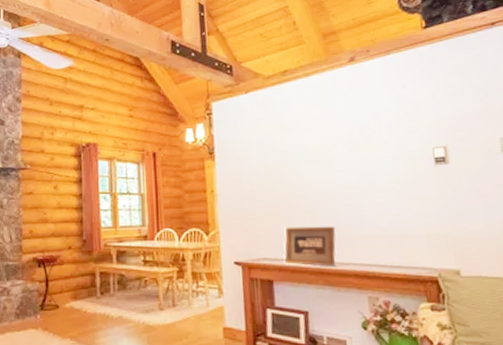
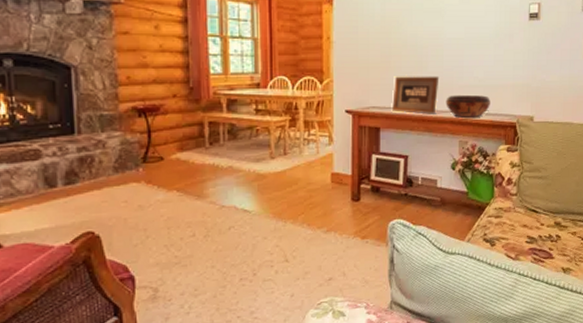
decorative bowl: none [346,245,401,272] -> present [446,94,490,119]

